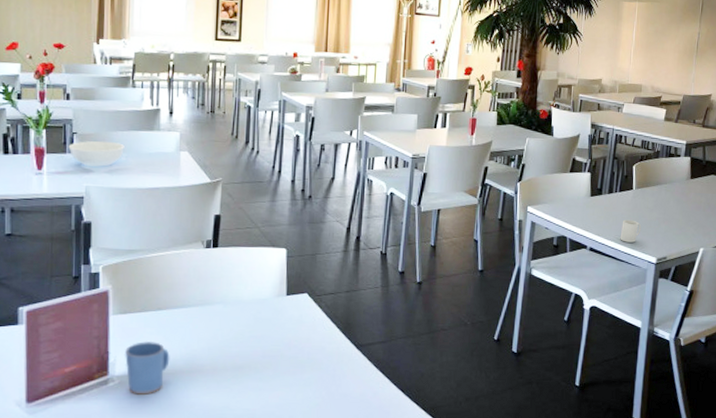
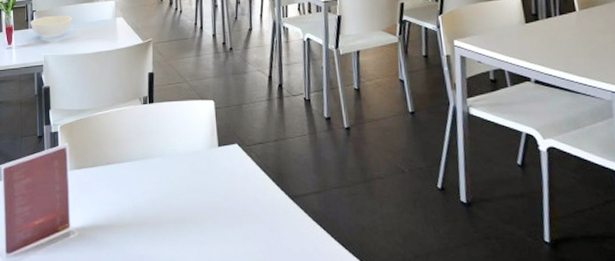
mug: present [124,341,170,395] -> none [81,195,120,247]
cup: present [620,219,642,243] -> none [569,45,596,71]

